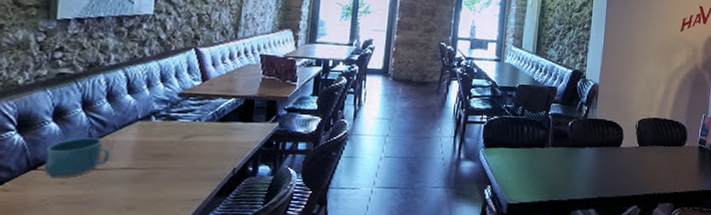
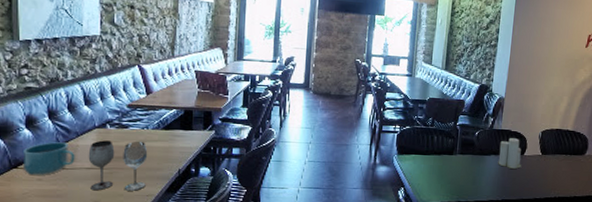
wineglass: none [125,135,199,196] -> present [88,140,148,191]
candle: none [592,127,619,162] -> present [497,137,522,169]

